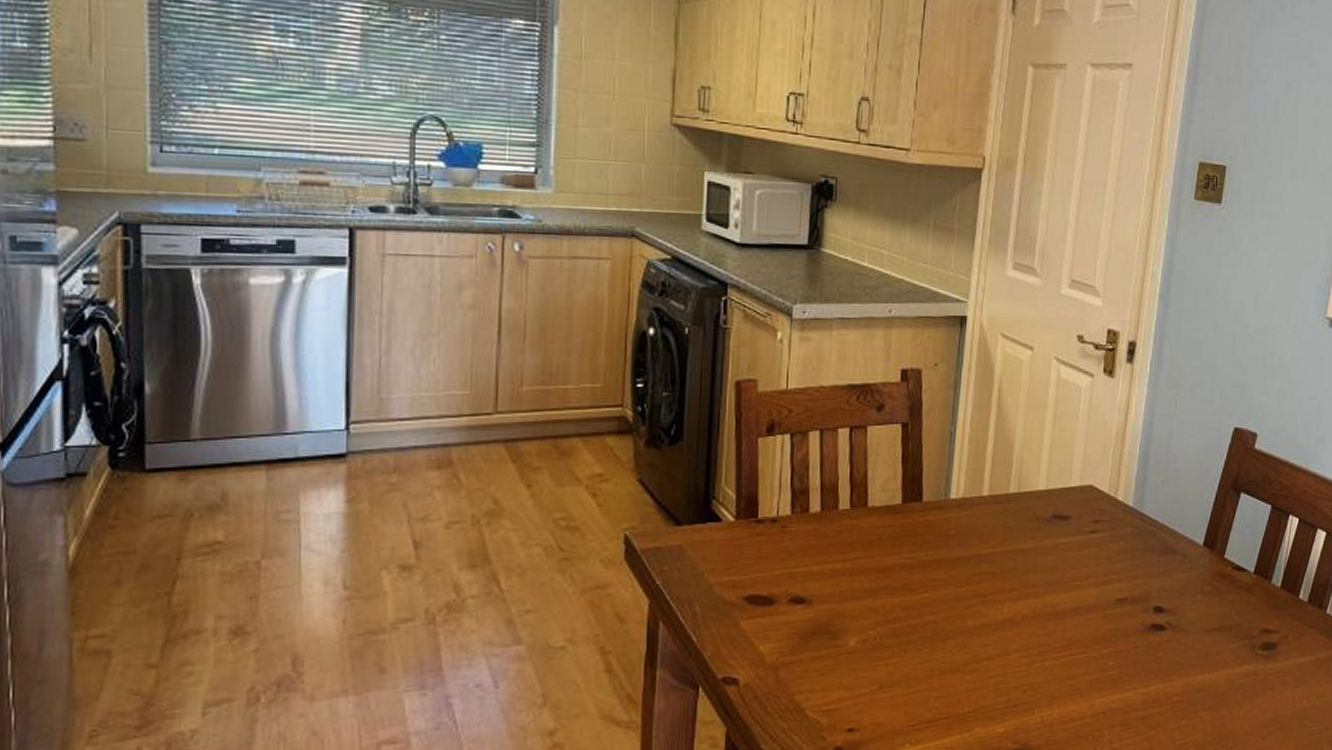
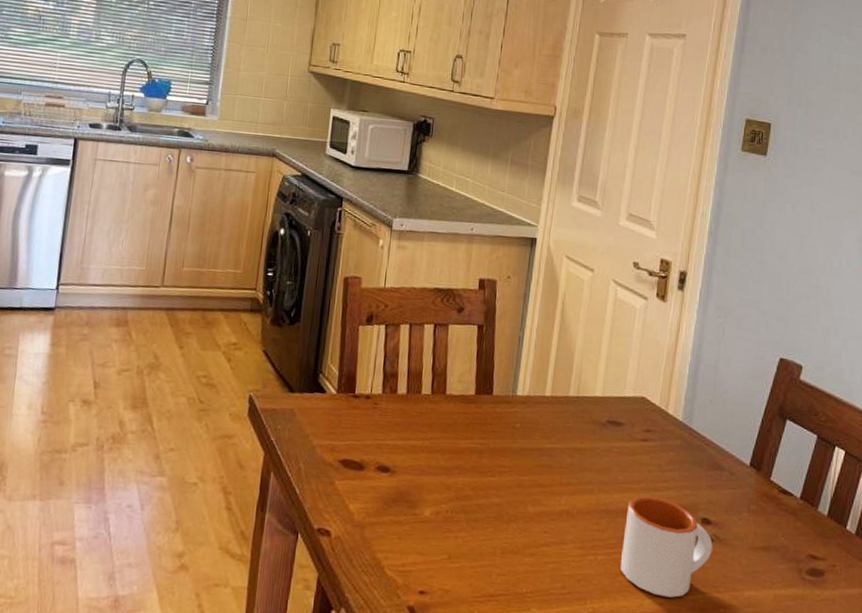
mug: none [1069,591,1165,694] -> present [620,496,713,598]

